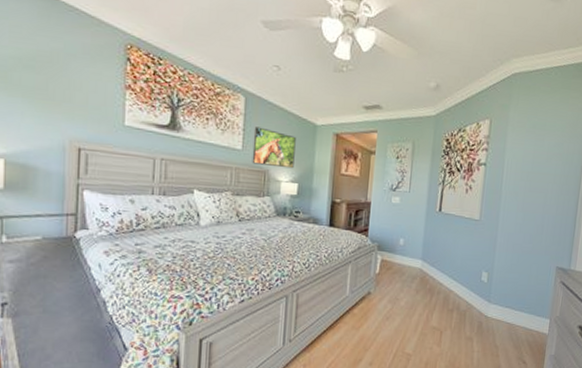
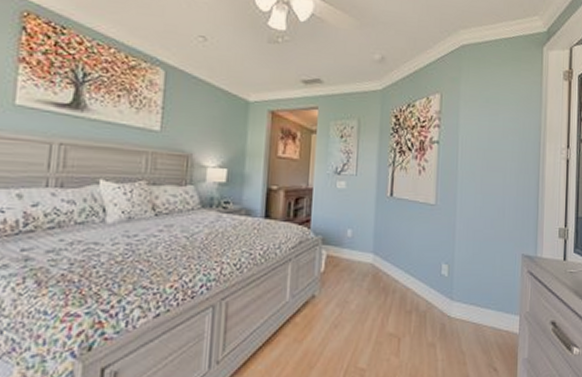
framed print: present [252,126,296,169] -> none [172,104,225,152]

